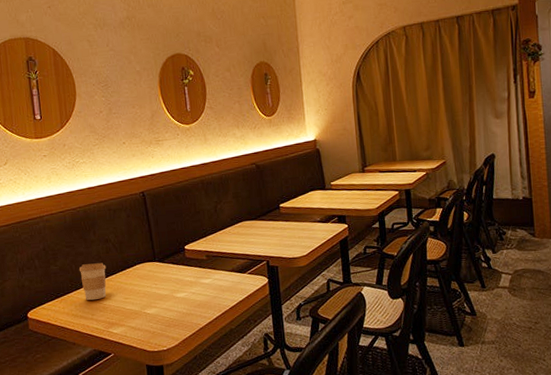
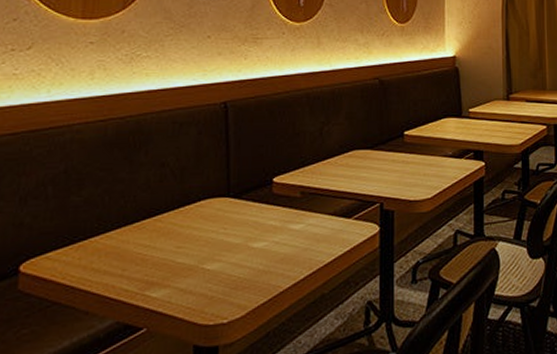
coffee cup: present [79,263,107,300] -> none [114,195,156,248]

